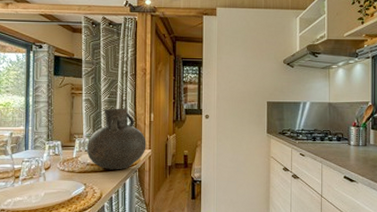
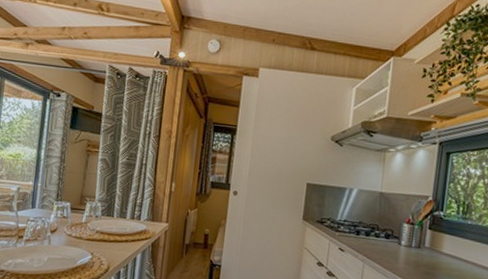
vase: present [86,108,147,170] -> none [97,172,164,243]

